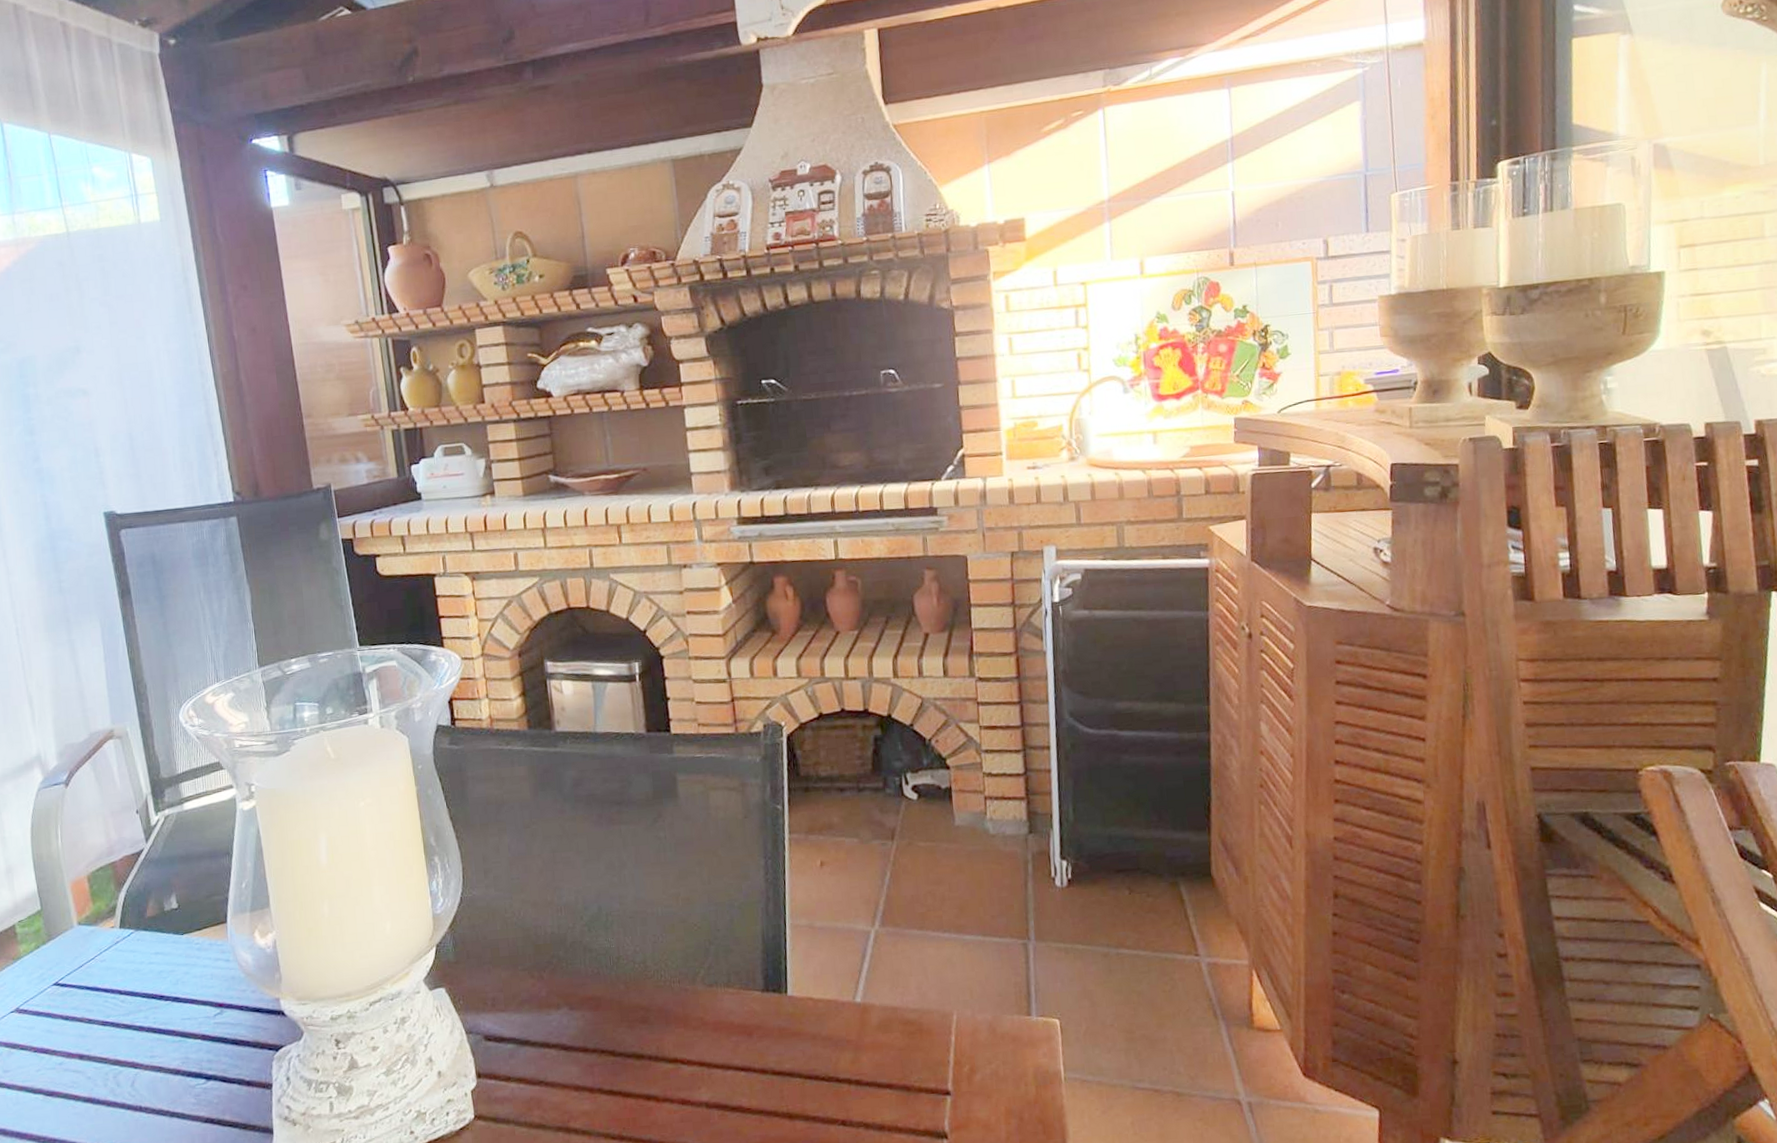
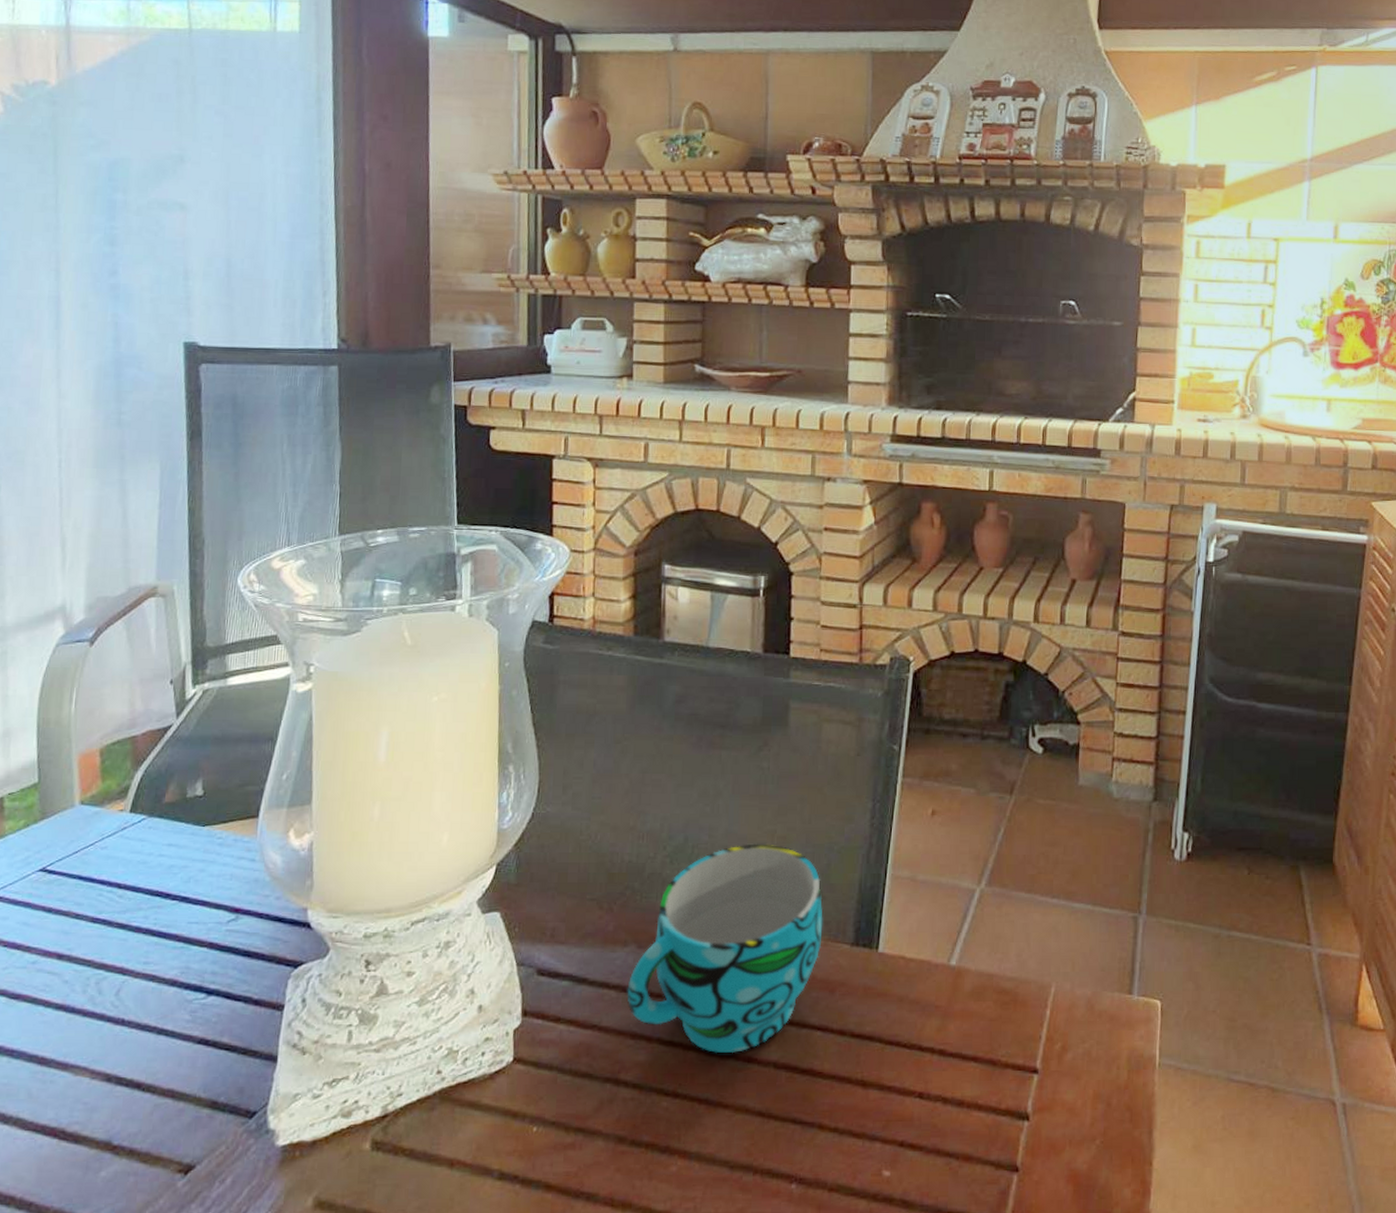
cup: none [565,906,735,1098] -> present [627,843,823,1053]

